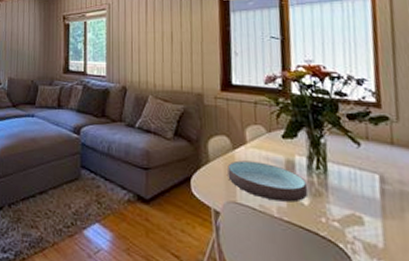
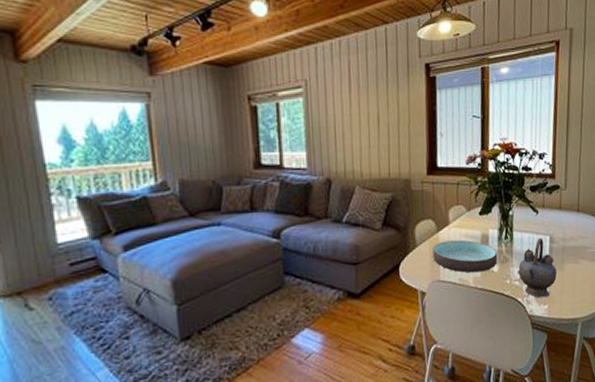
teapot: none [335,174,395,251] -> present [517,237,557,298]

